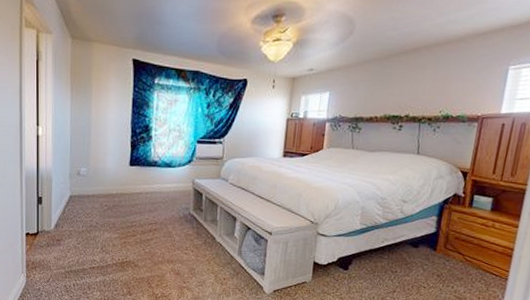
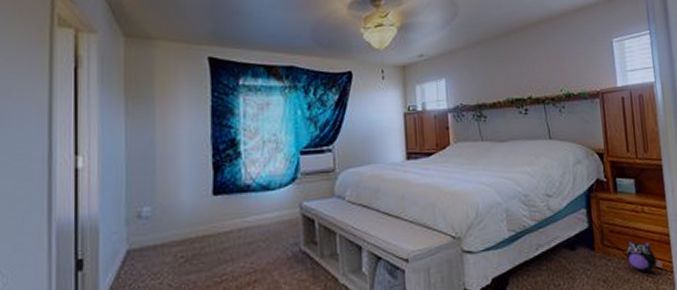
plush toy: none [464,248,499,275] -> present [626,240,663,272]

